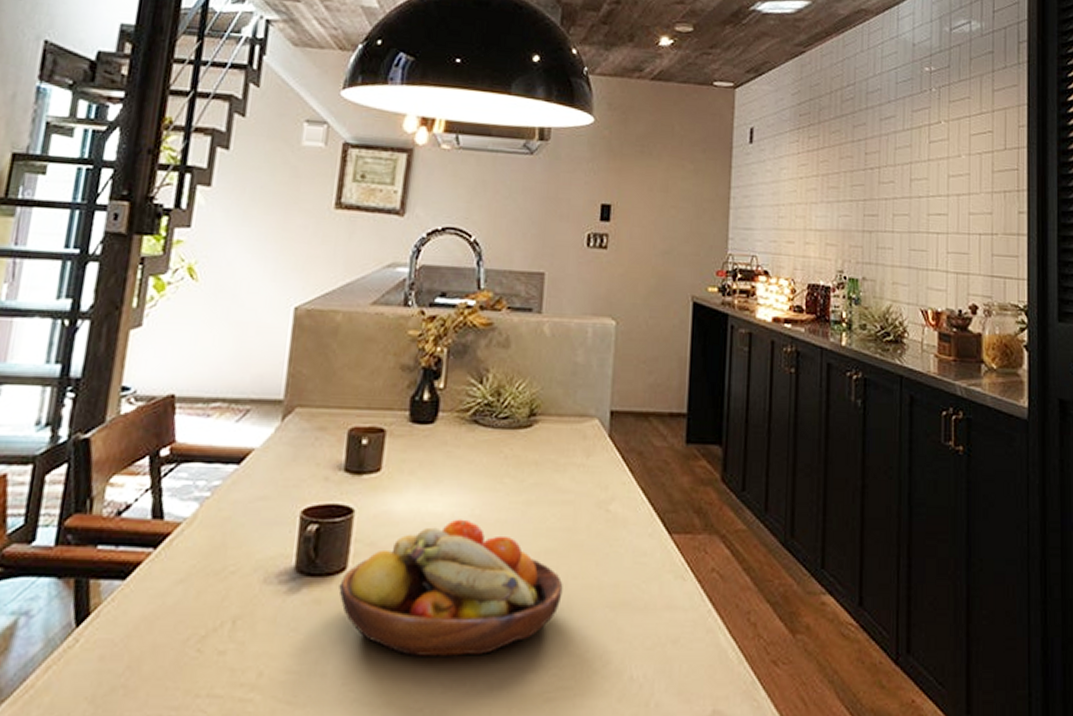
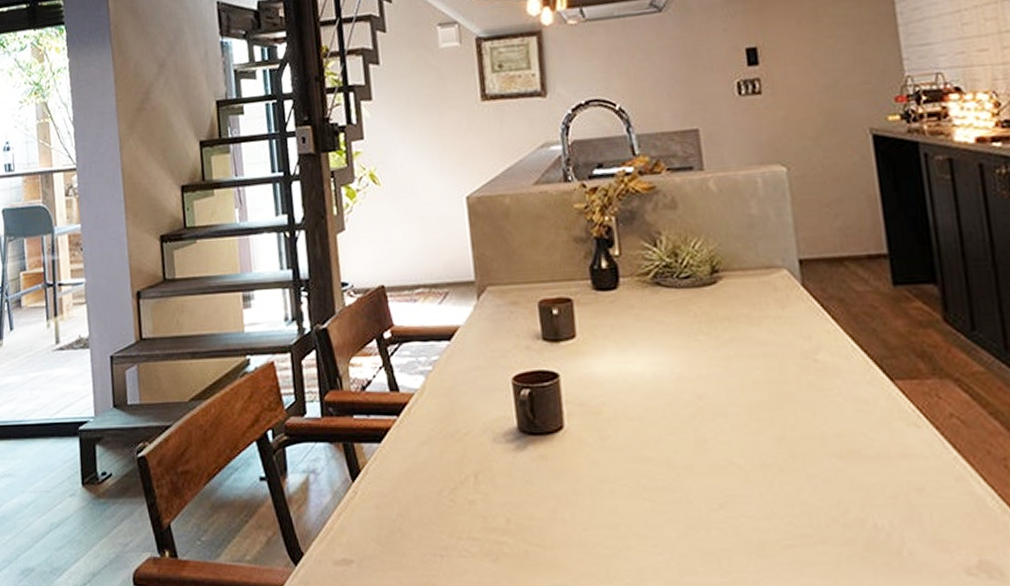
fruit bowl: present [338,519,563,656] -> none [560,377,783,505]

